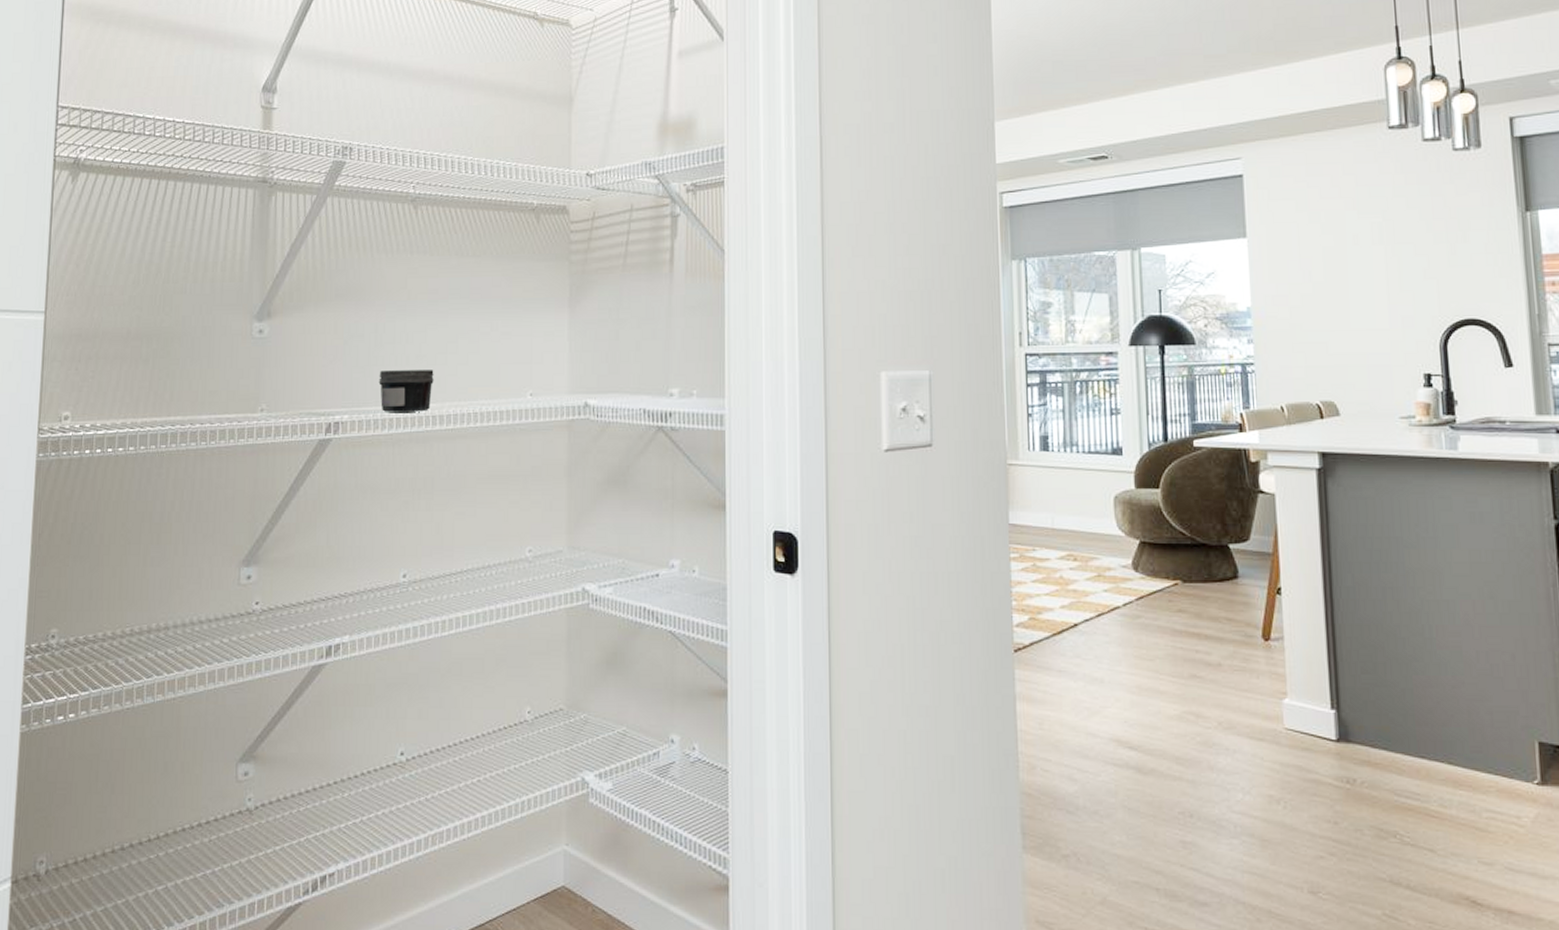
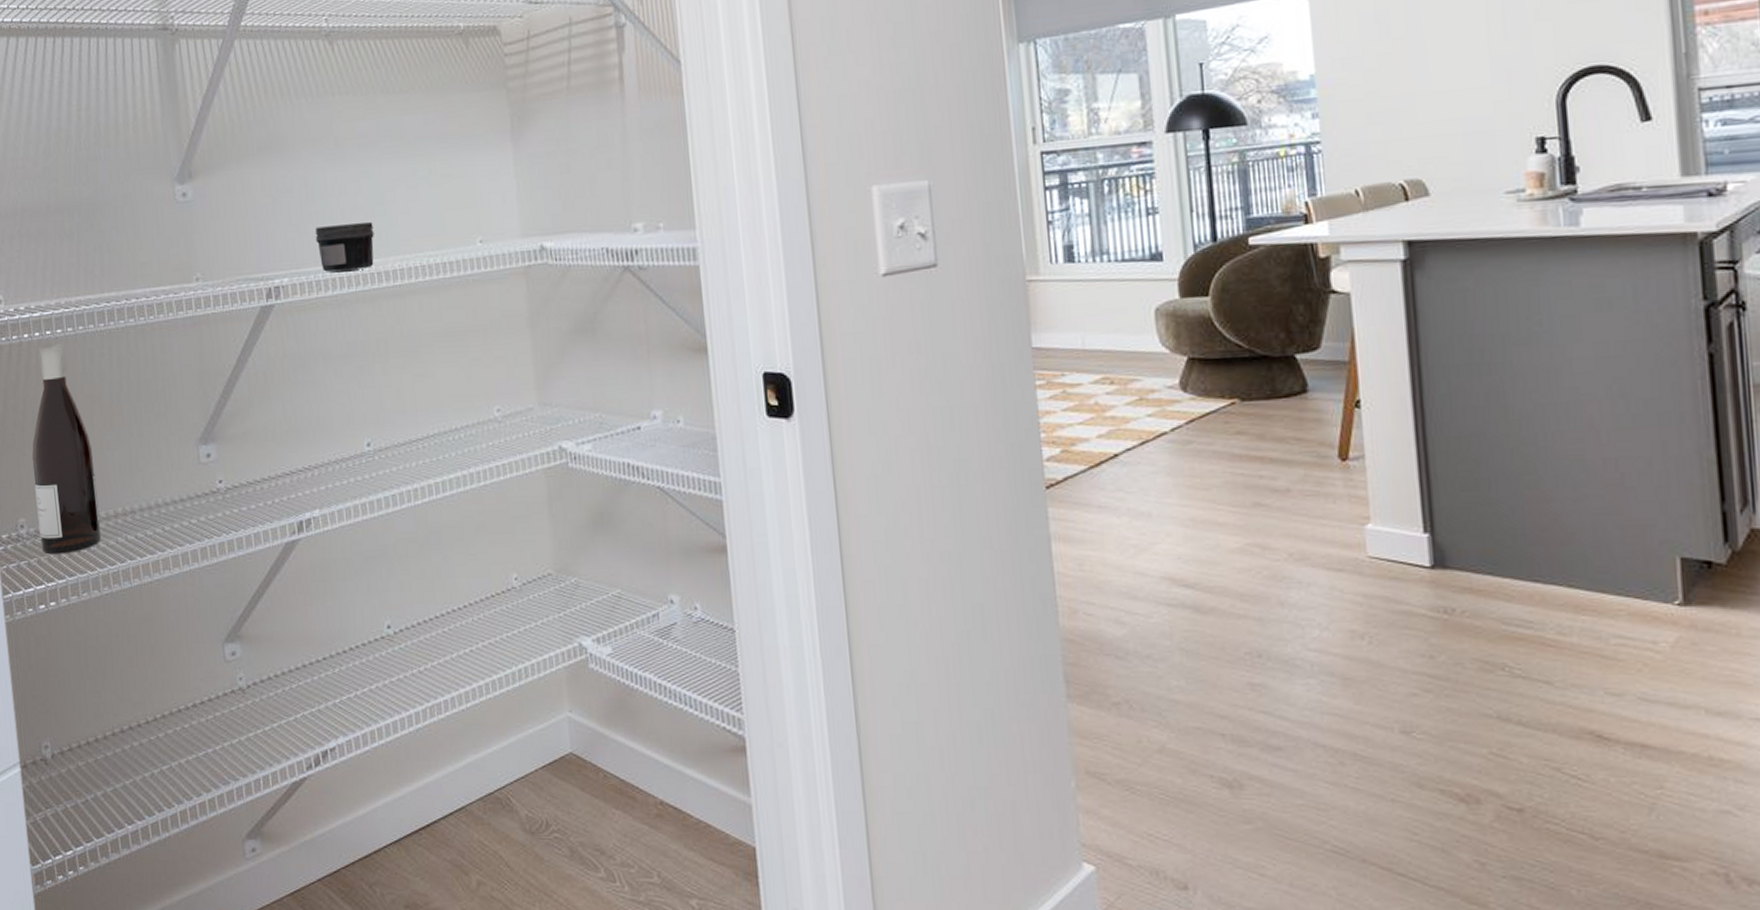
bottle: none [69,461,136,667] -> present [31,343,102,555]

